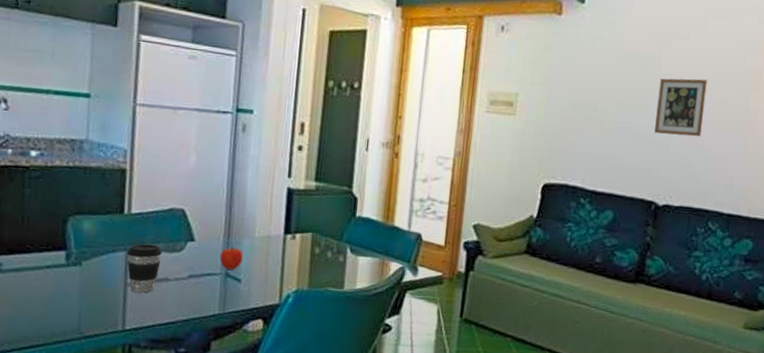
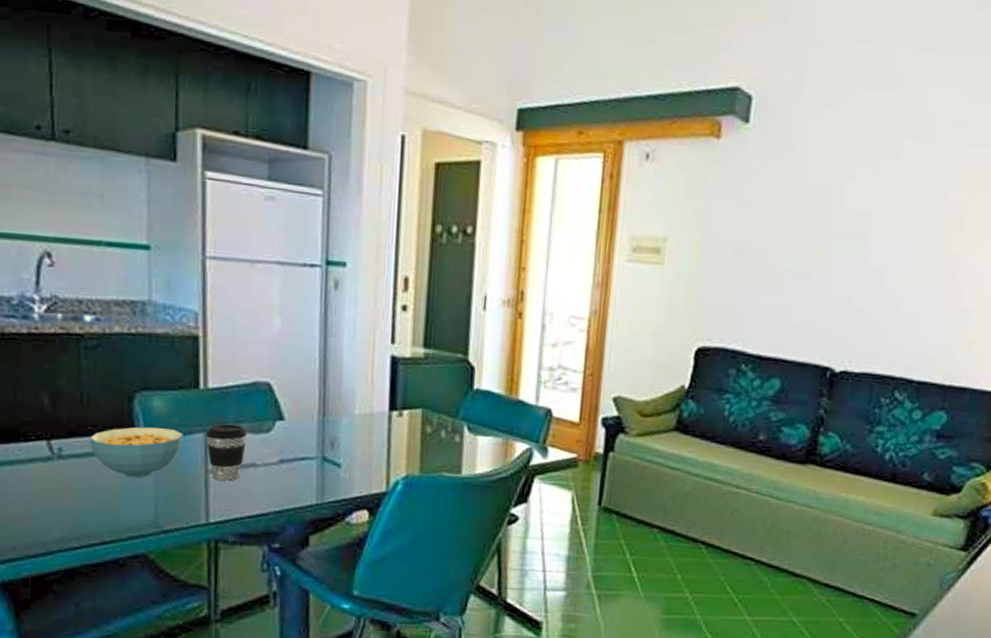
cereal bowl: none [26,245,108,290] -> present [90,427,183,478]
fruit: present [220,246,243,270] -> none [314,425,342,453]
picture frame: present [654,78,707,137] -> none [832,216,899,289]

